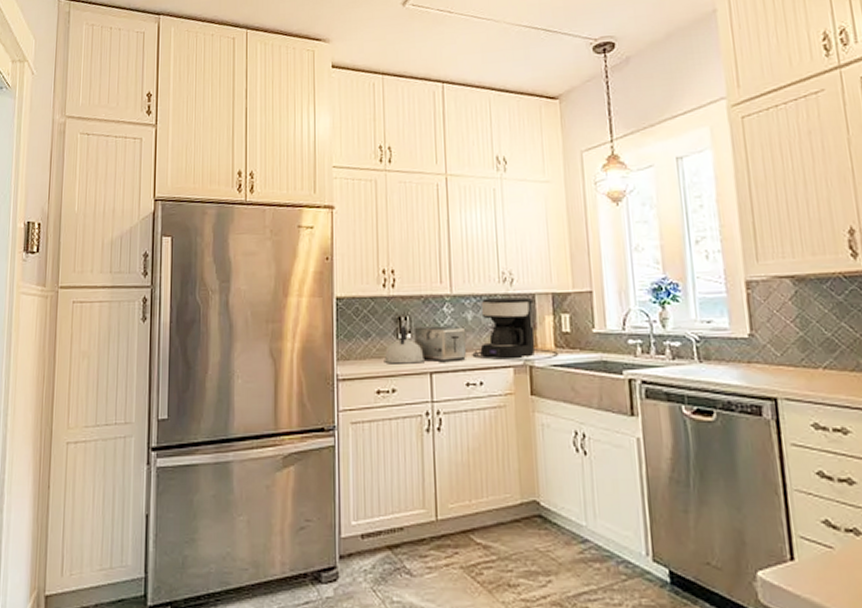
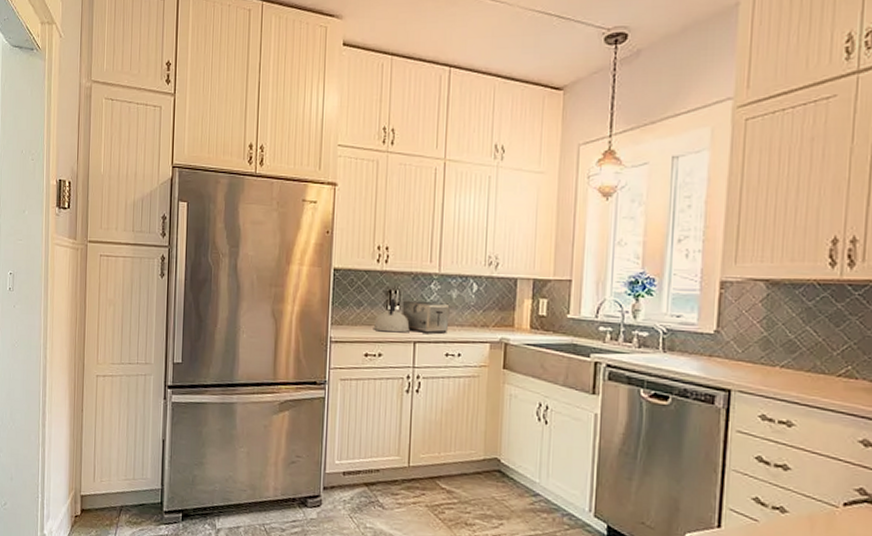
coffee maker: present [472,297,558,361] -> none [453,279,532,339]

